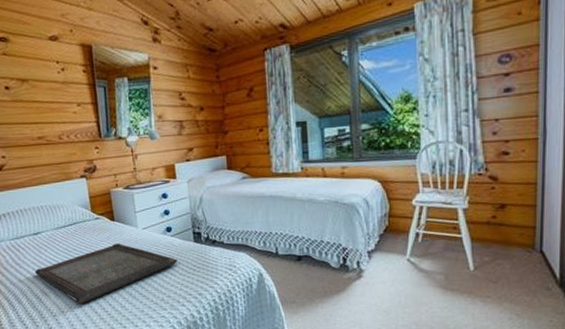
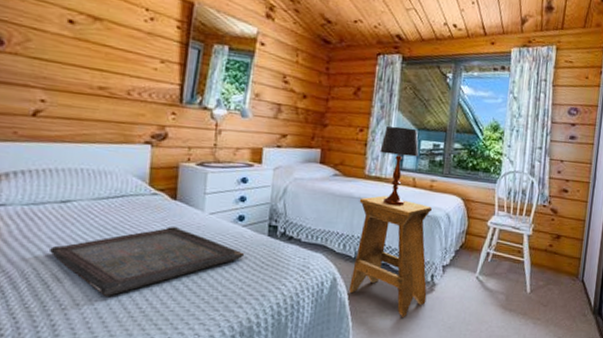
stool: none [271,190,355,305] -> present [349,195,432,317]
table lamp: none [283,118,323,199] -> present [380,126,419,207]

